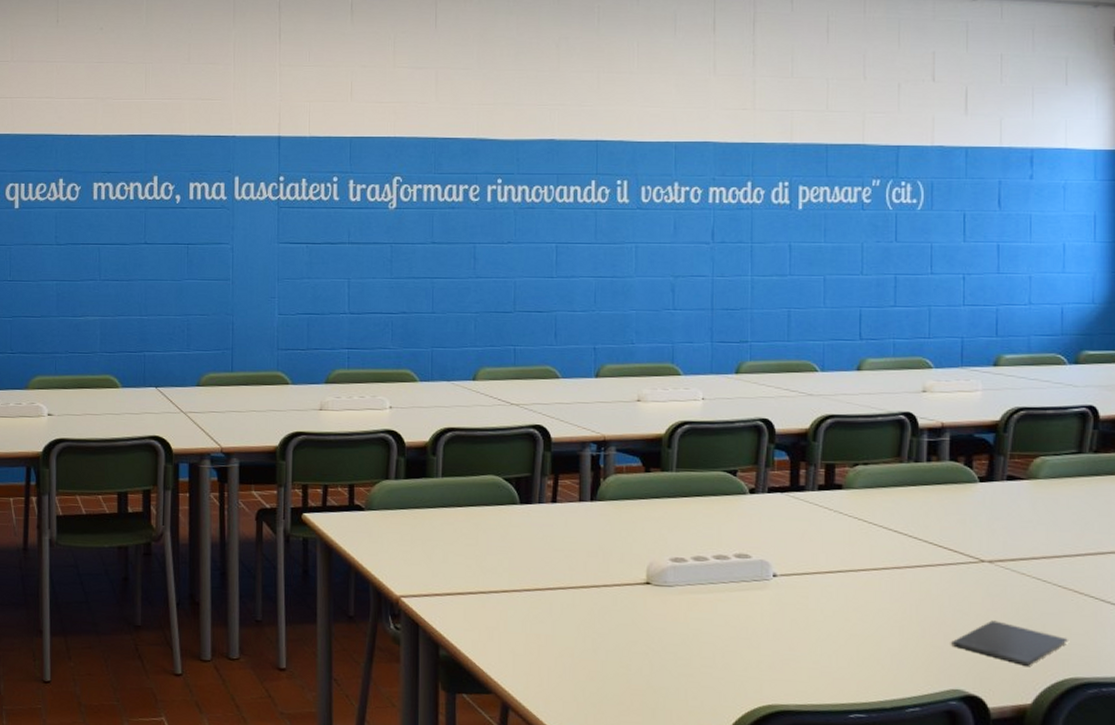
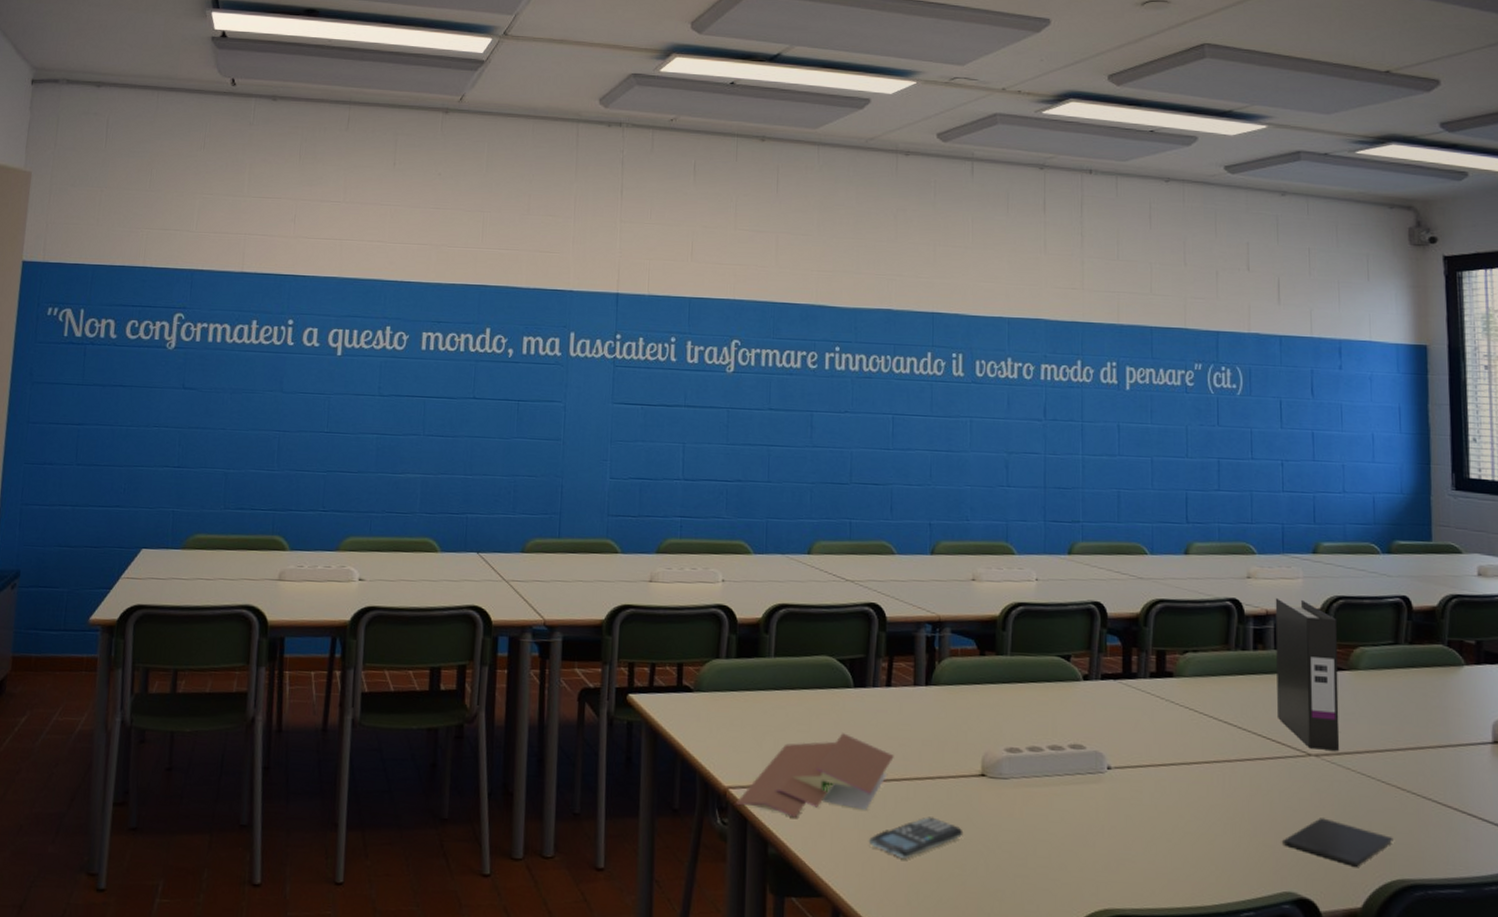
papers: none [407,546,560,623] -> present [735,733,894,818]
calculator: none [535,621,629,659] -> present [868,817,964,859]
binder: none [949,410,1018,557] -> present [1275,597,1340,751]

